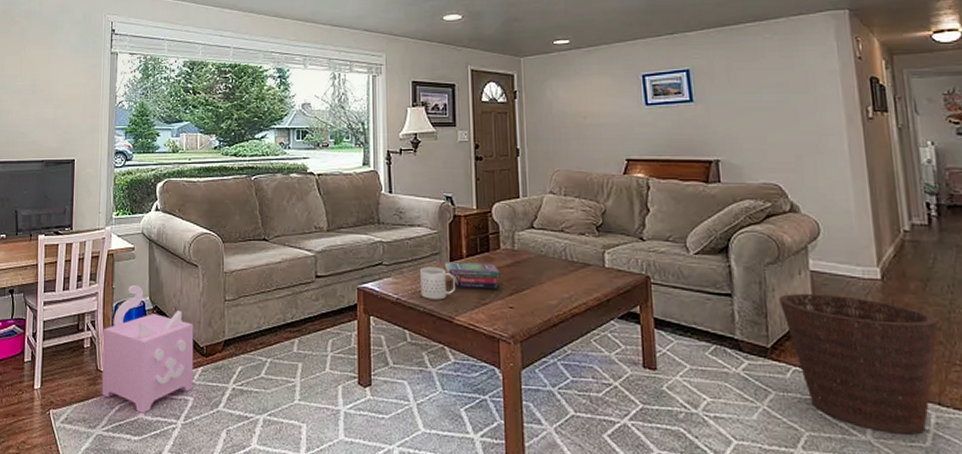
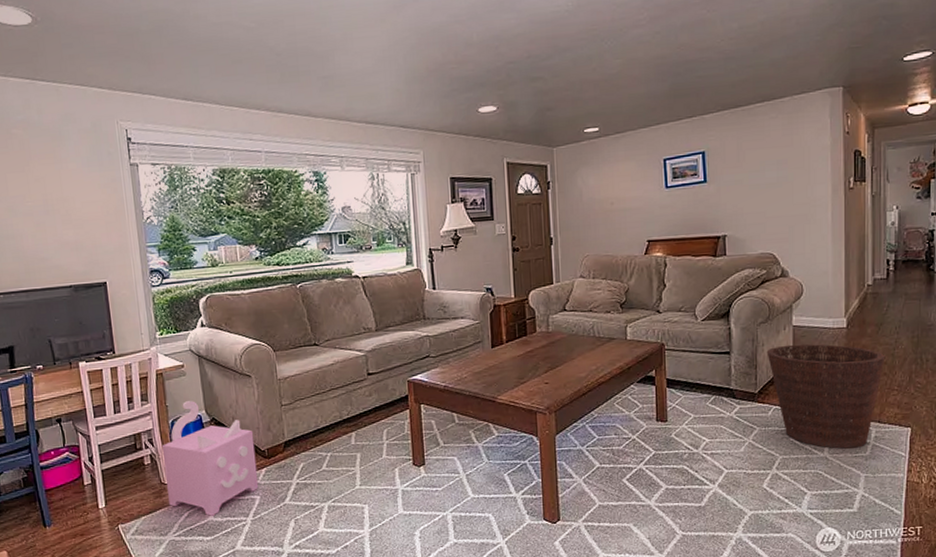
mug: present [419,267,455,300] -> none [464,354,497,384]
books: present [445,262,500,290] -> none [487,345,537,370]

